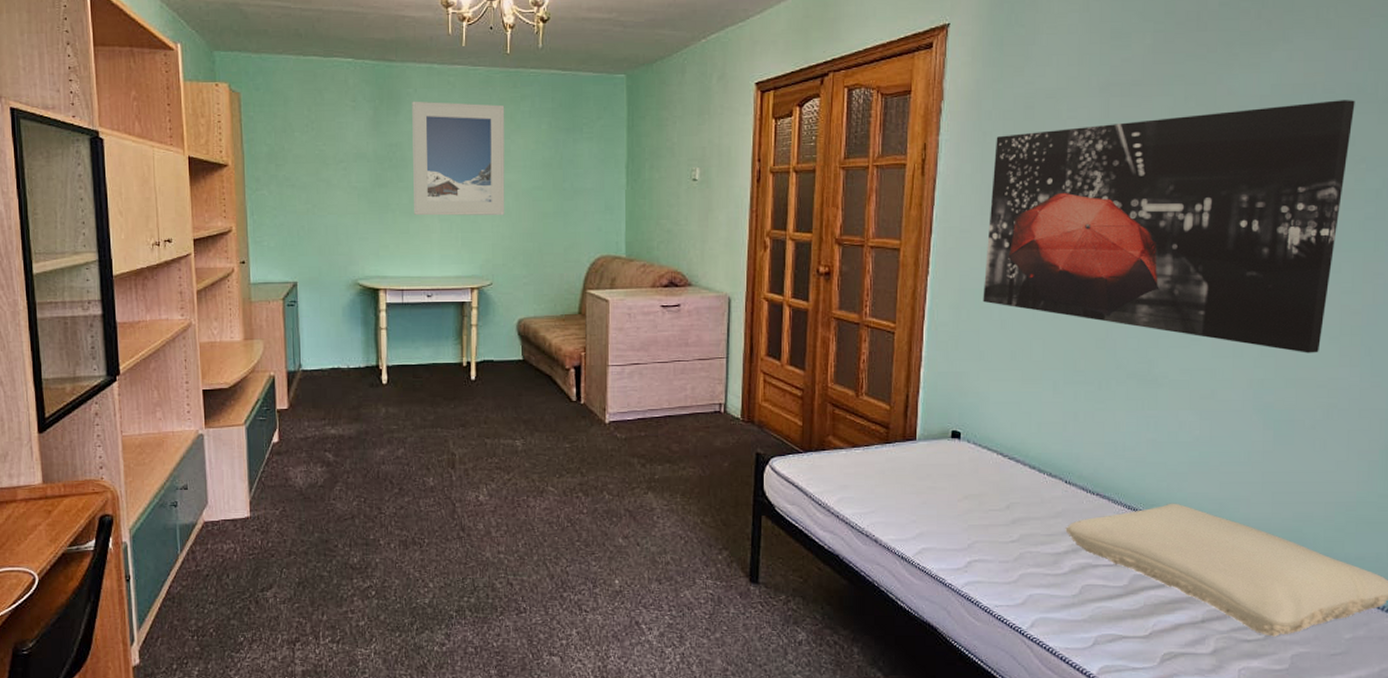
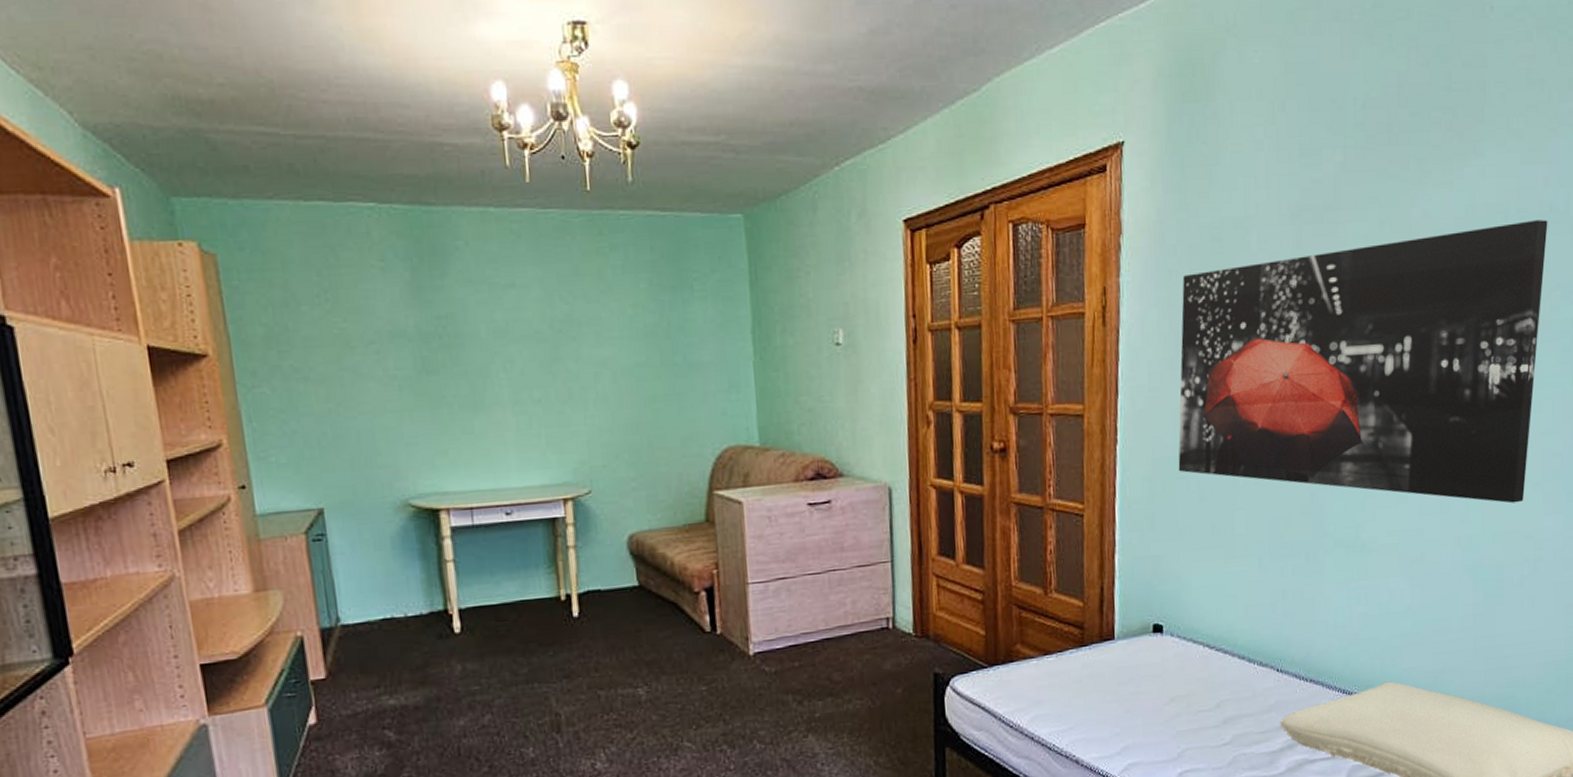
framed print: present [412,101,505,216] -> none [463,257,601,409]

